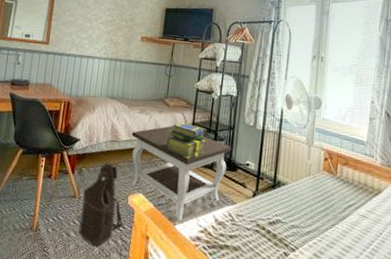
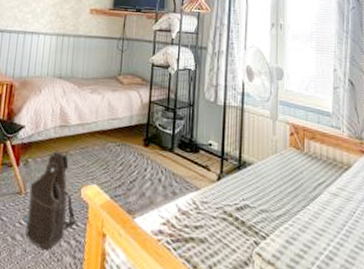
side table: present [131,125,232,222] -> none [82,105,192,214]
stack of books: present [166,122,206,159] -> none [121,101,164,142]

